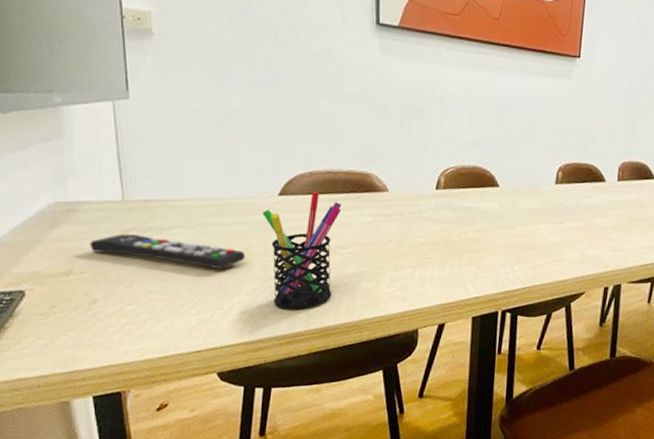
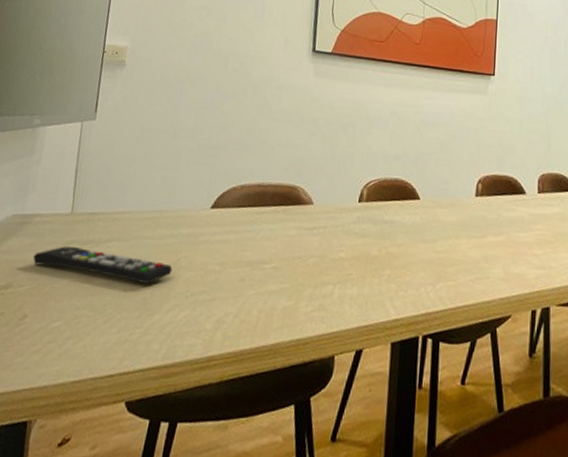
pen holder: present [262,192,342,310] -> none [192,205,269,330]

